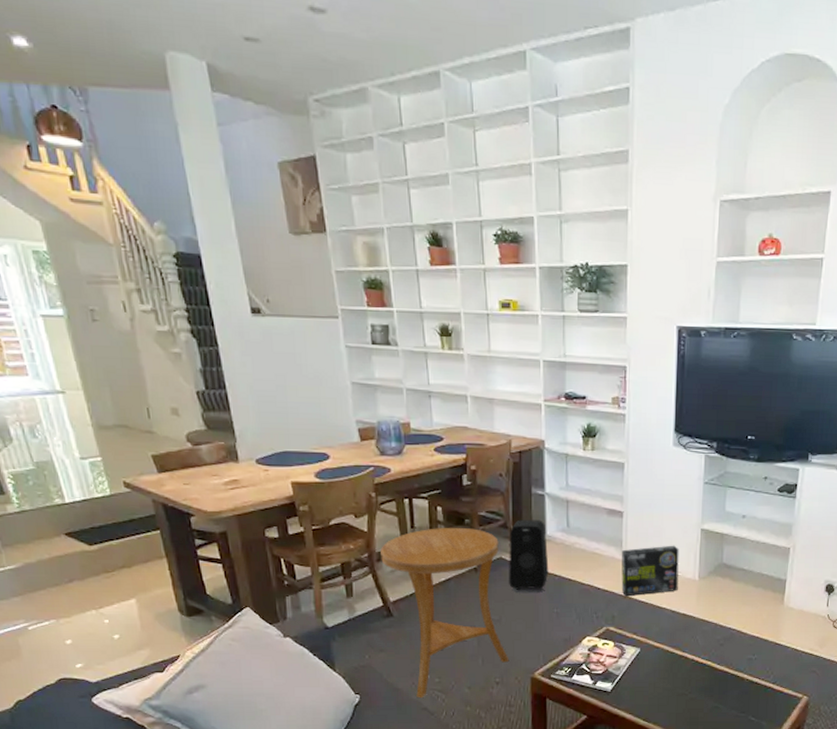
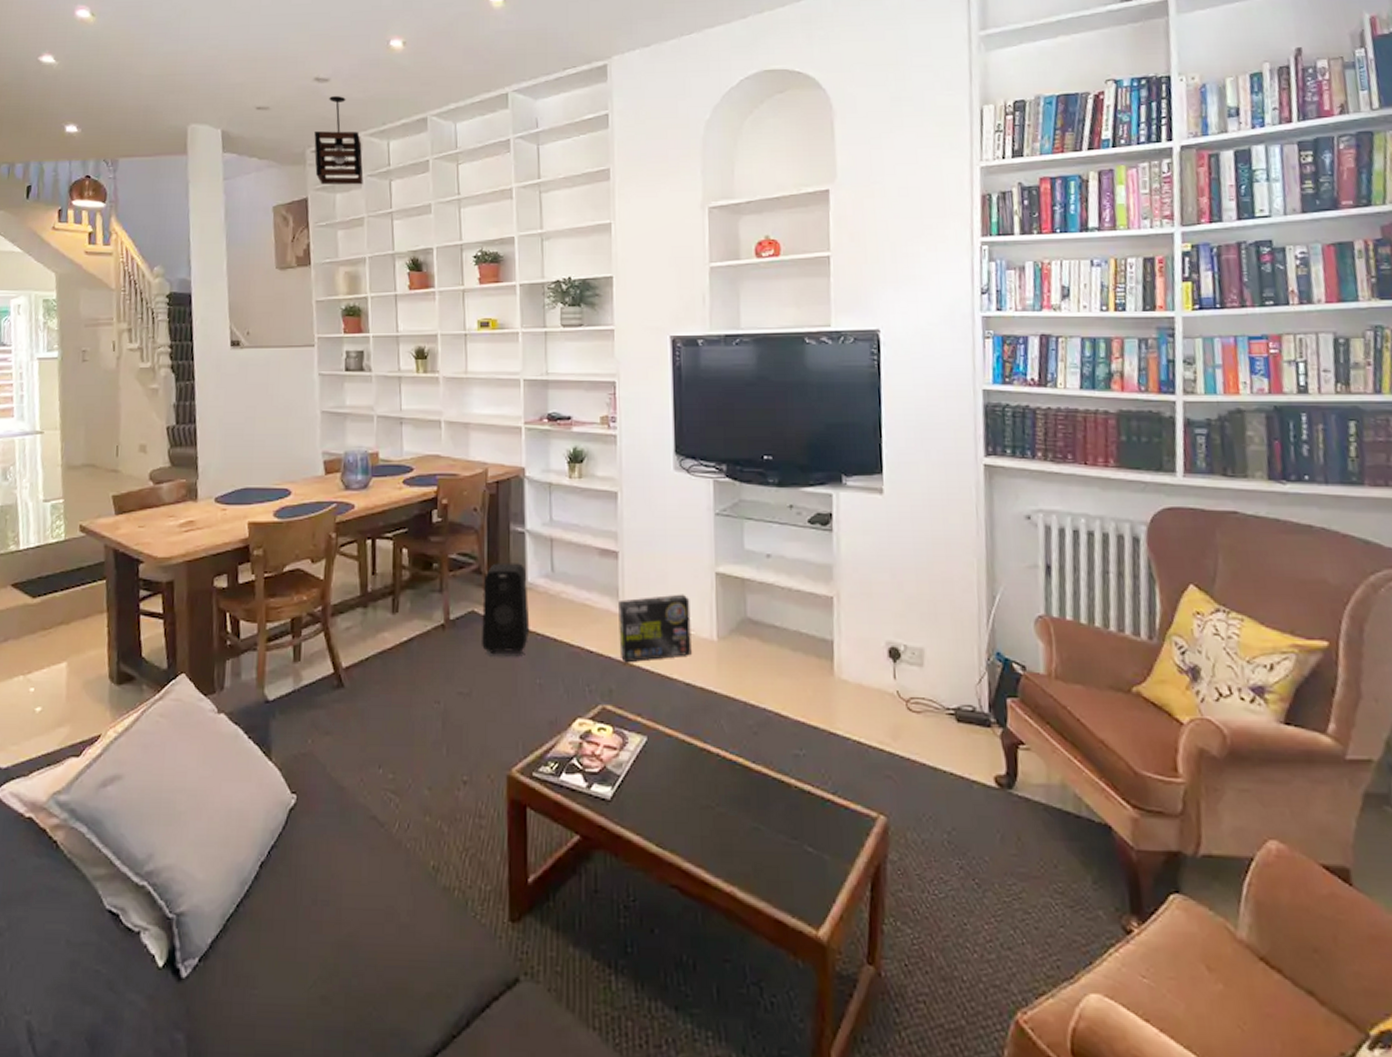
pendant light: none [315,33,375,145] -> present [314,96,364,185]
side table: present [379,527,510,697] -> none [335,573,481,801]

